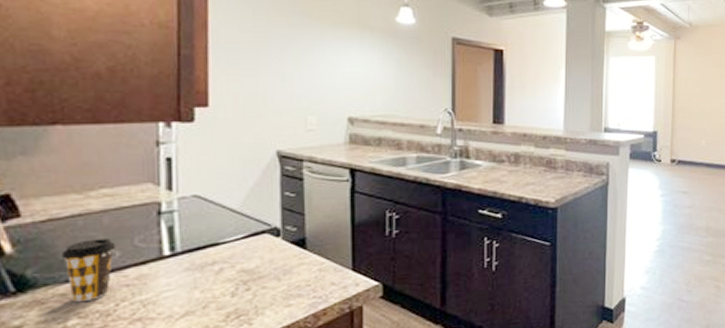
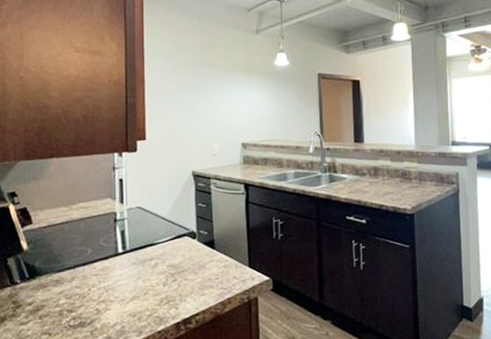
coffee cup: present [61,238,116,303] -> none [55,240,89,287]

